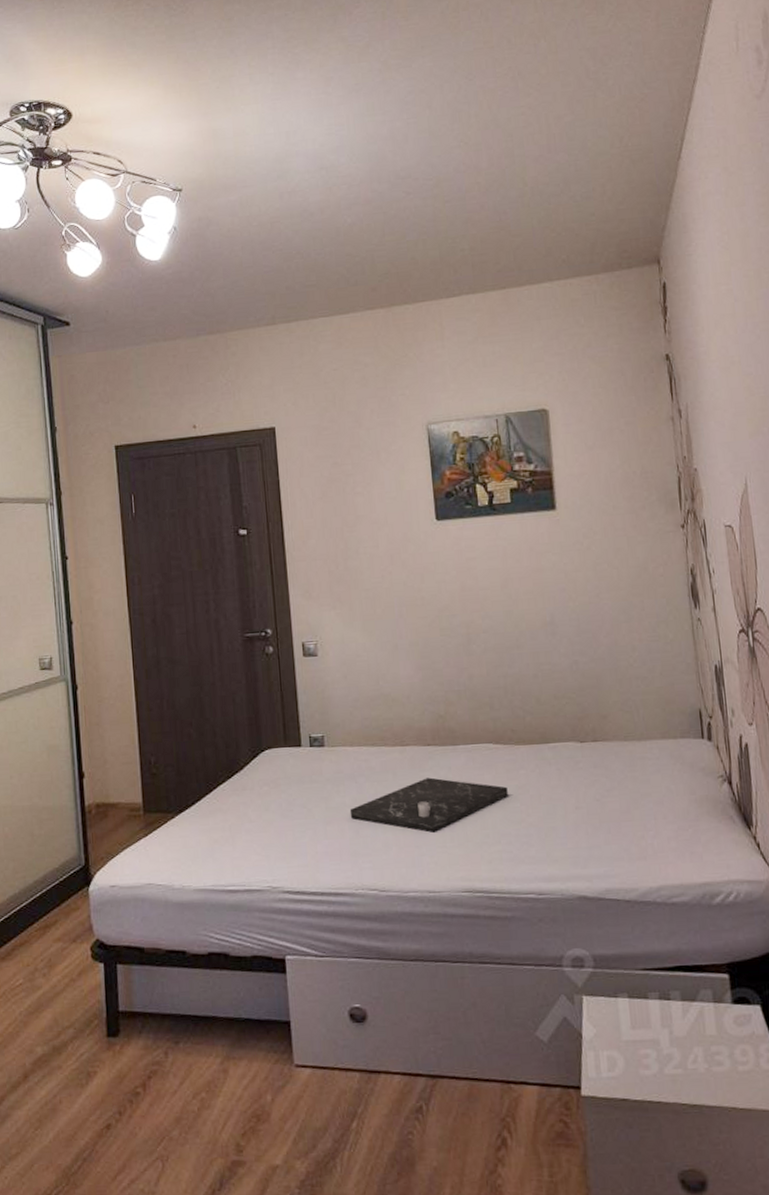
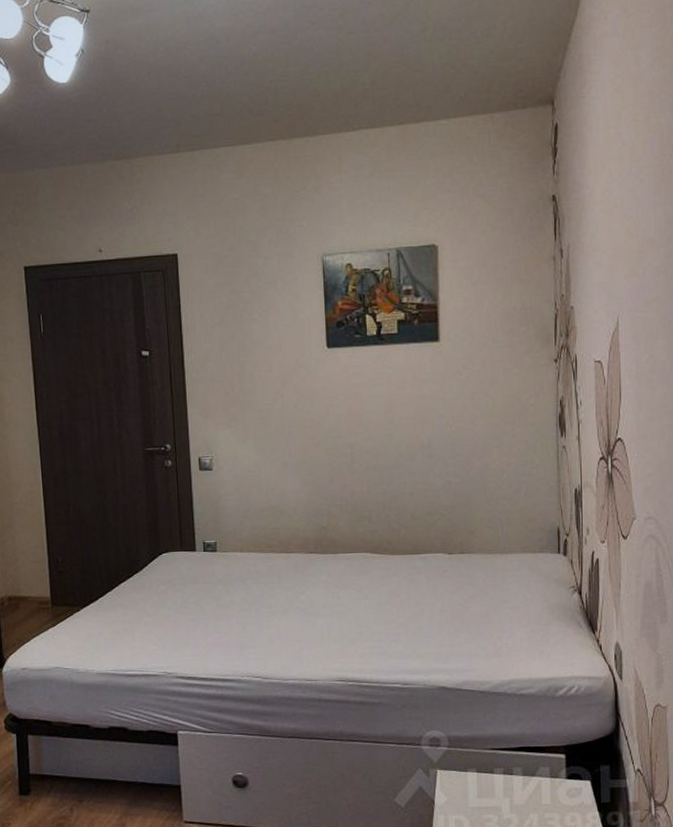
tray: present [349,777,508,832] -> none [238,581,381,629]

